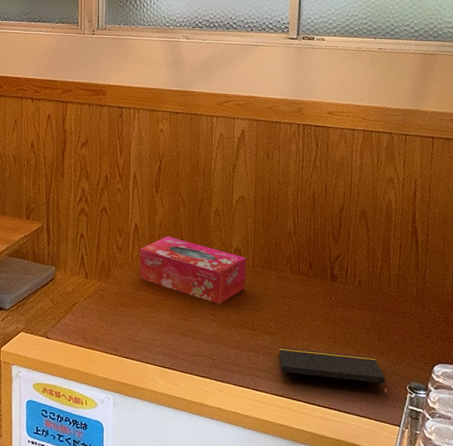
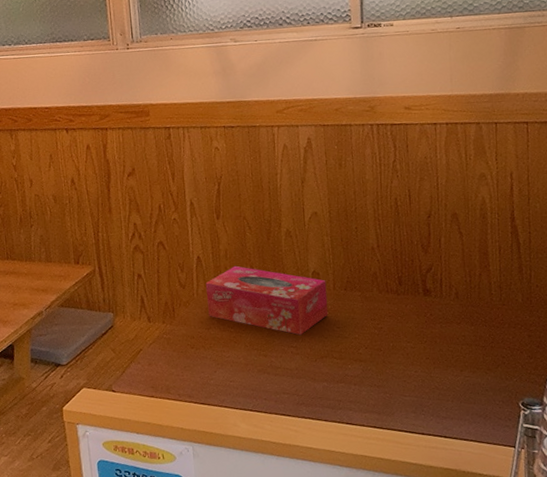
notepad: present [278,346,387,396] -> none [371,374,498,416]

